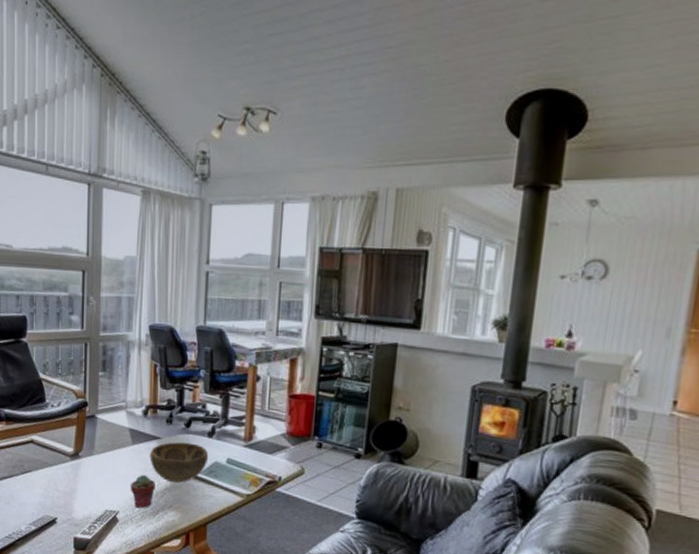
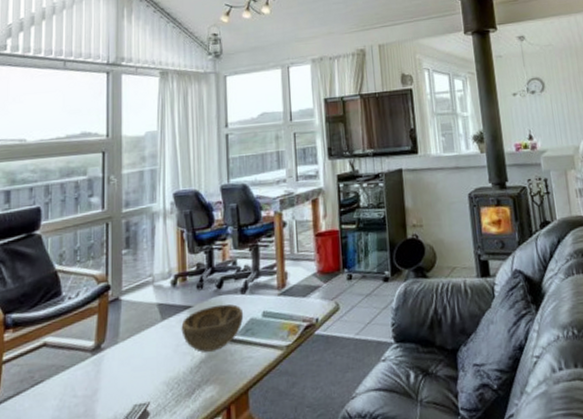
potted succulent: present [130,474,155,509] -> none [161,351,189,393]

